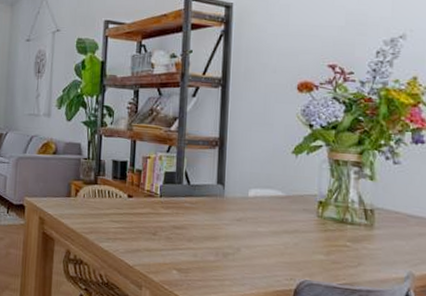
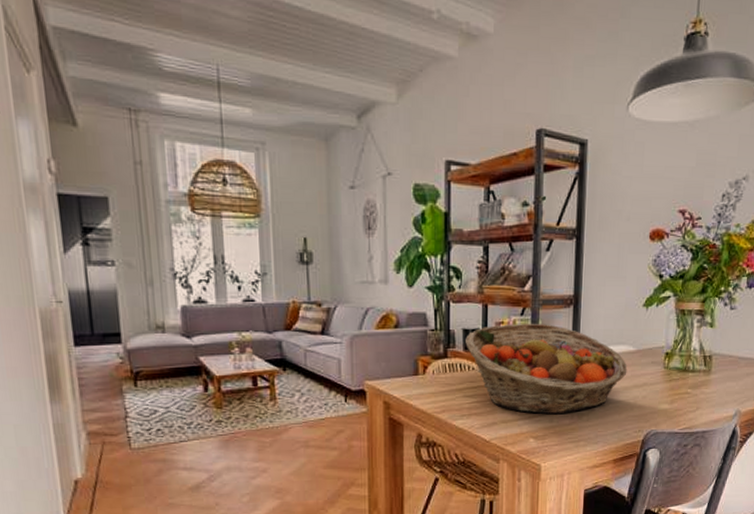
fruit basket: none [114,159,276,250] -> present [465,323,628,414]

